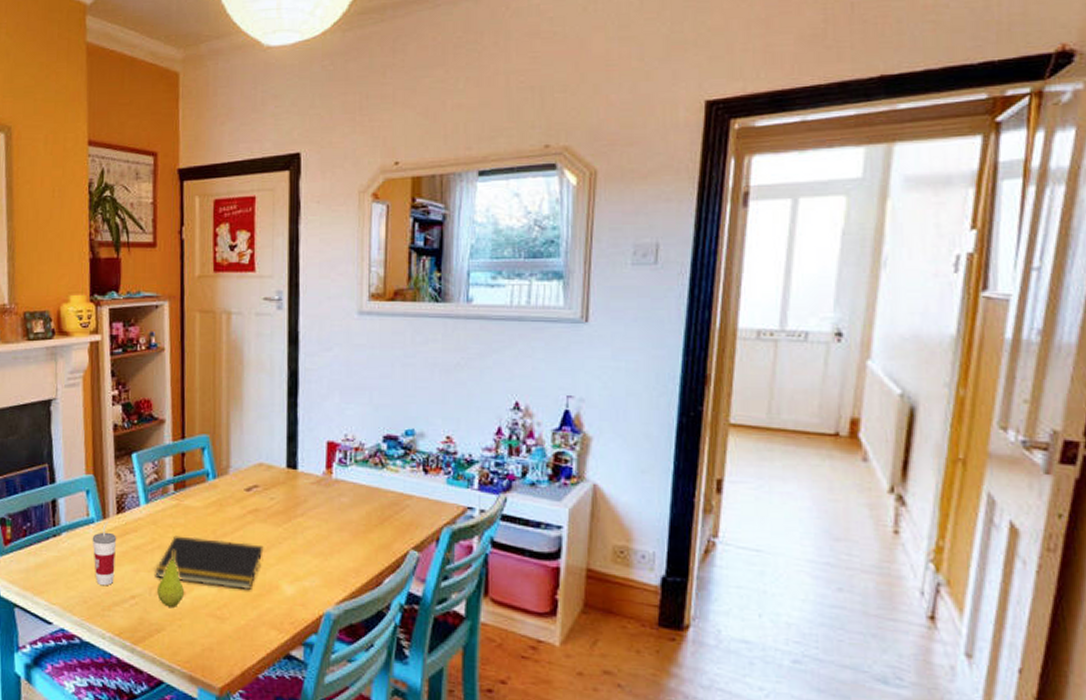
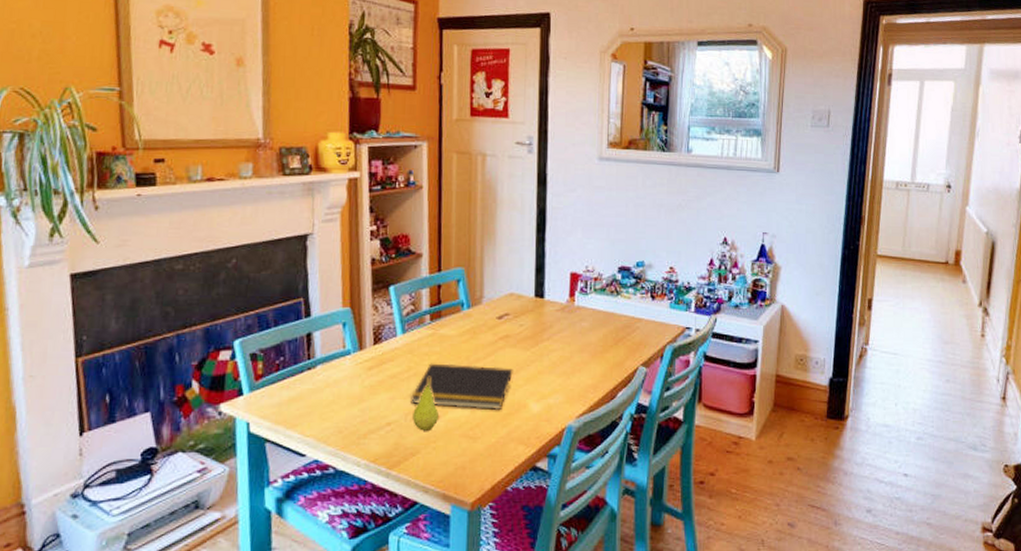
cup: present [92,520,117,586] -> none [348,351,374,415]

